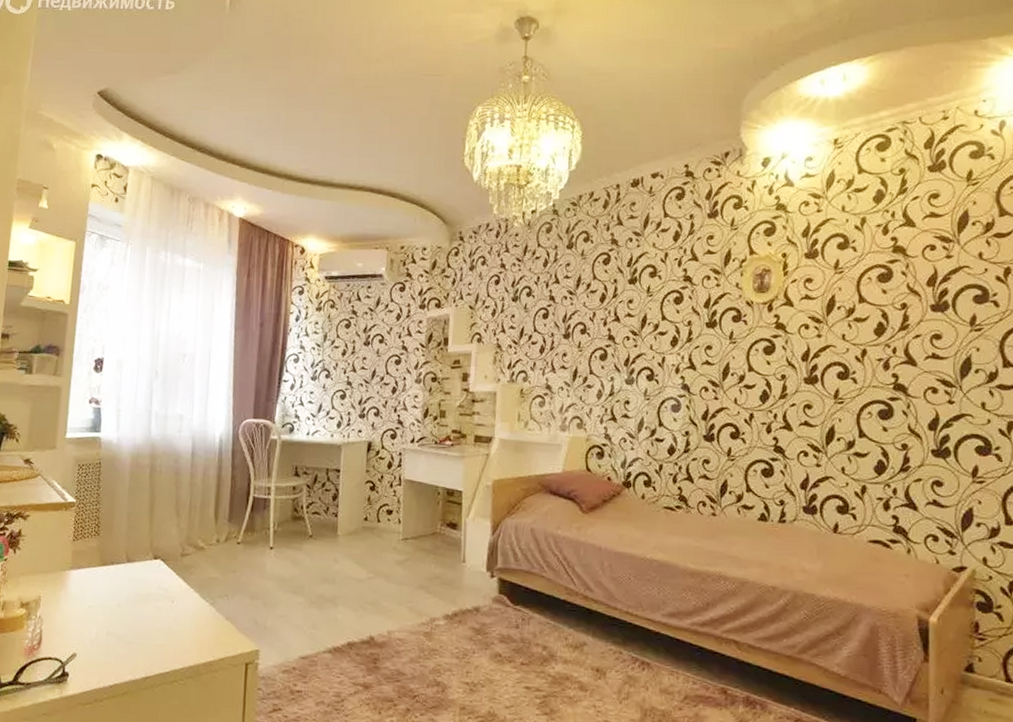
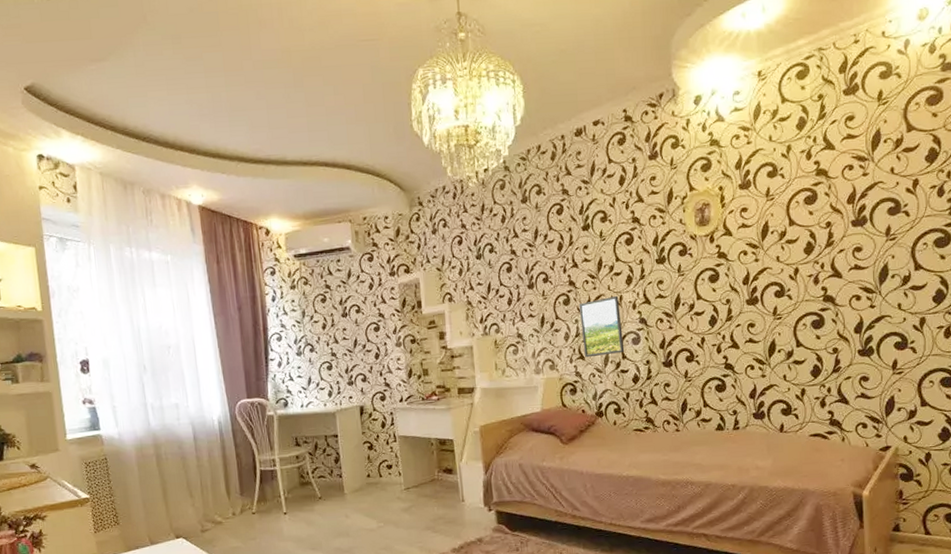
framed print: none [616,356,662,420] -> present [578,295,625,358]

